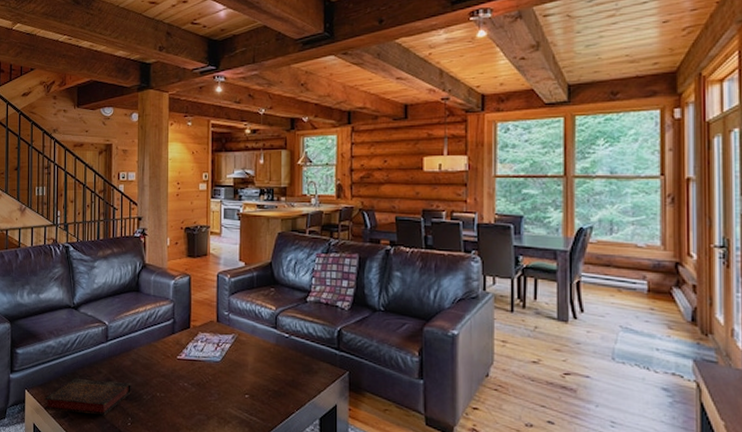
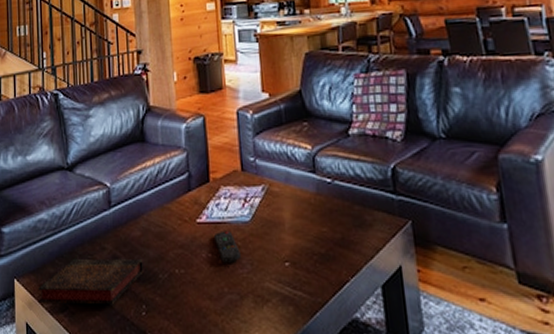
remote control: none [190,366,210,392] -> present [213,230,241,263]

